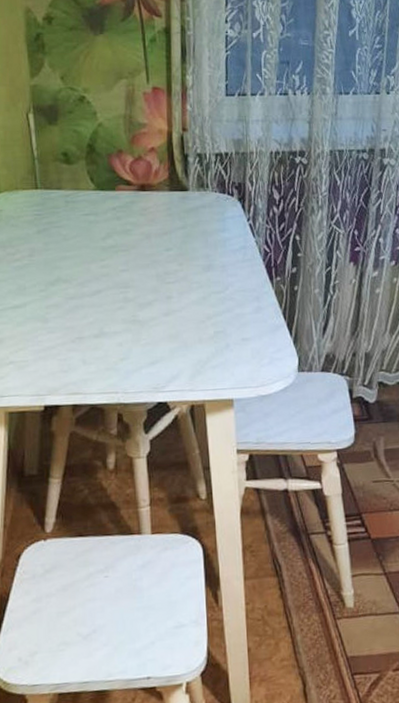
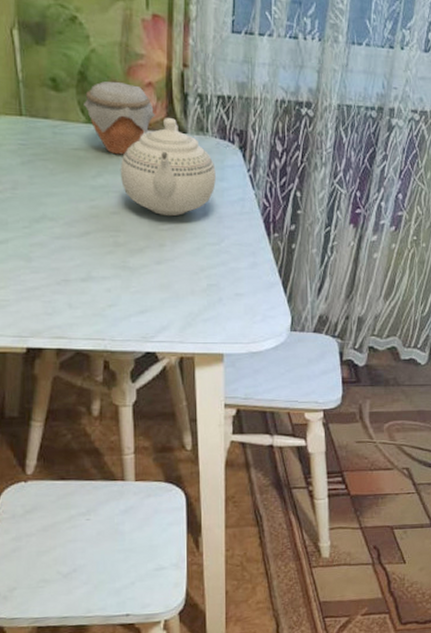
jar: none [93,150,159,216] -> present [84,81,155,155]
teapot: none [127,178,218,269] -> present [120,118,216,216]

